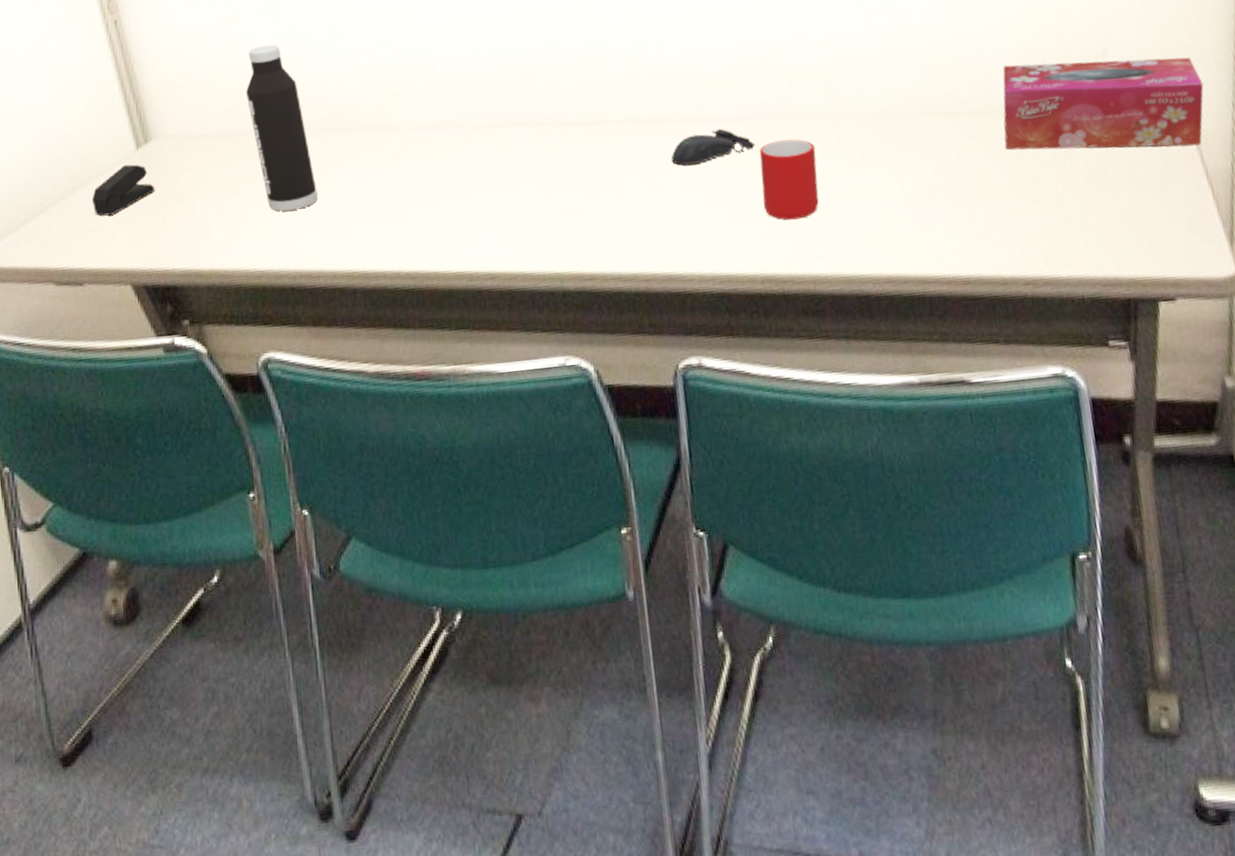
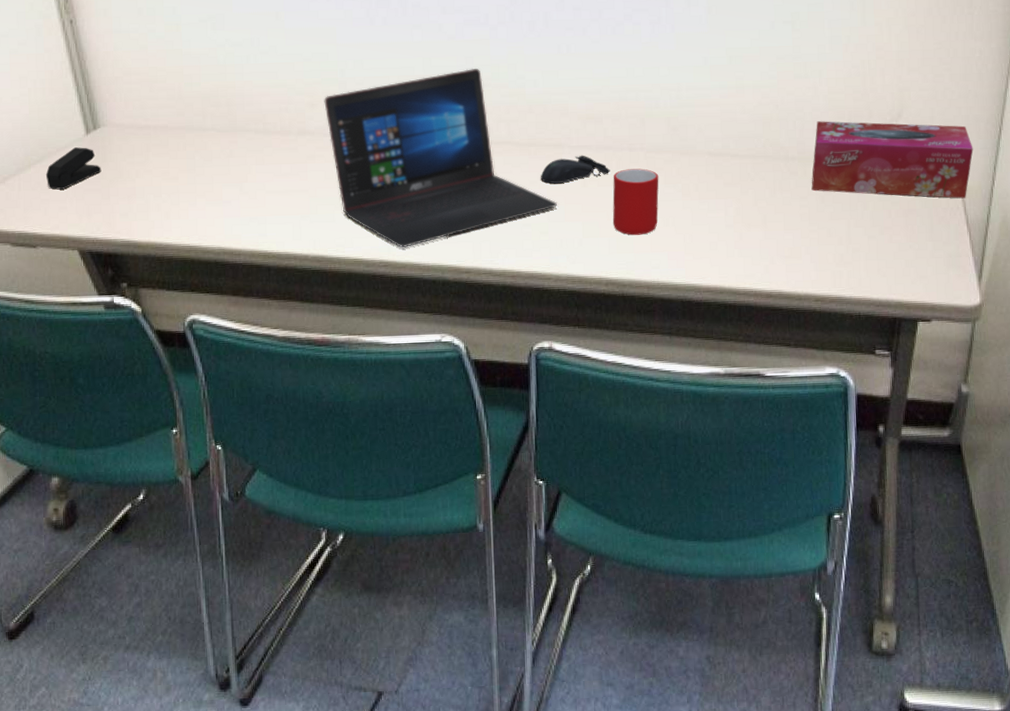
water bottle: present [246,44,318,212] -> none [184,52,242,197]
laptop: none [408,37,694,256] -> present [324,69,557,248]

